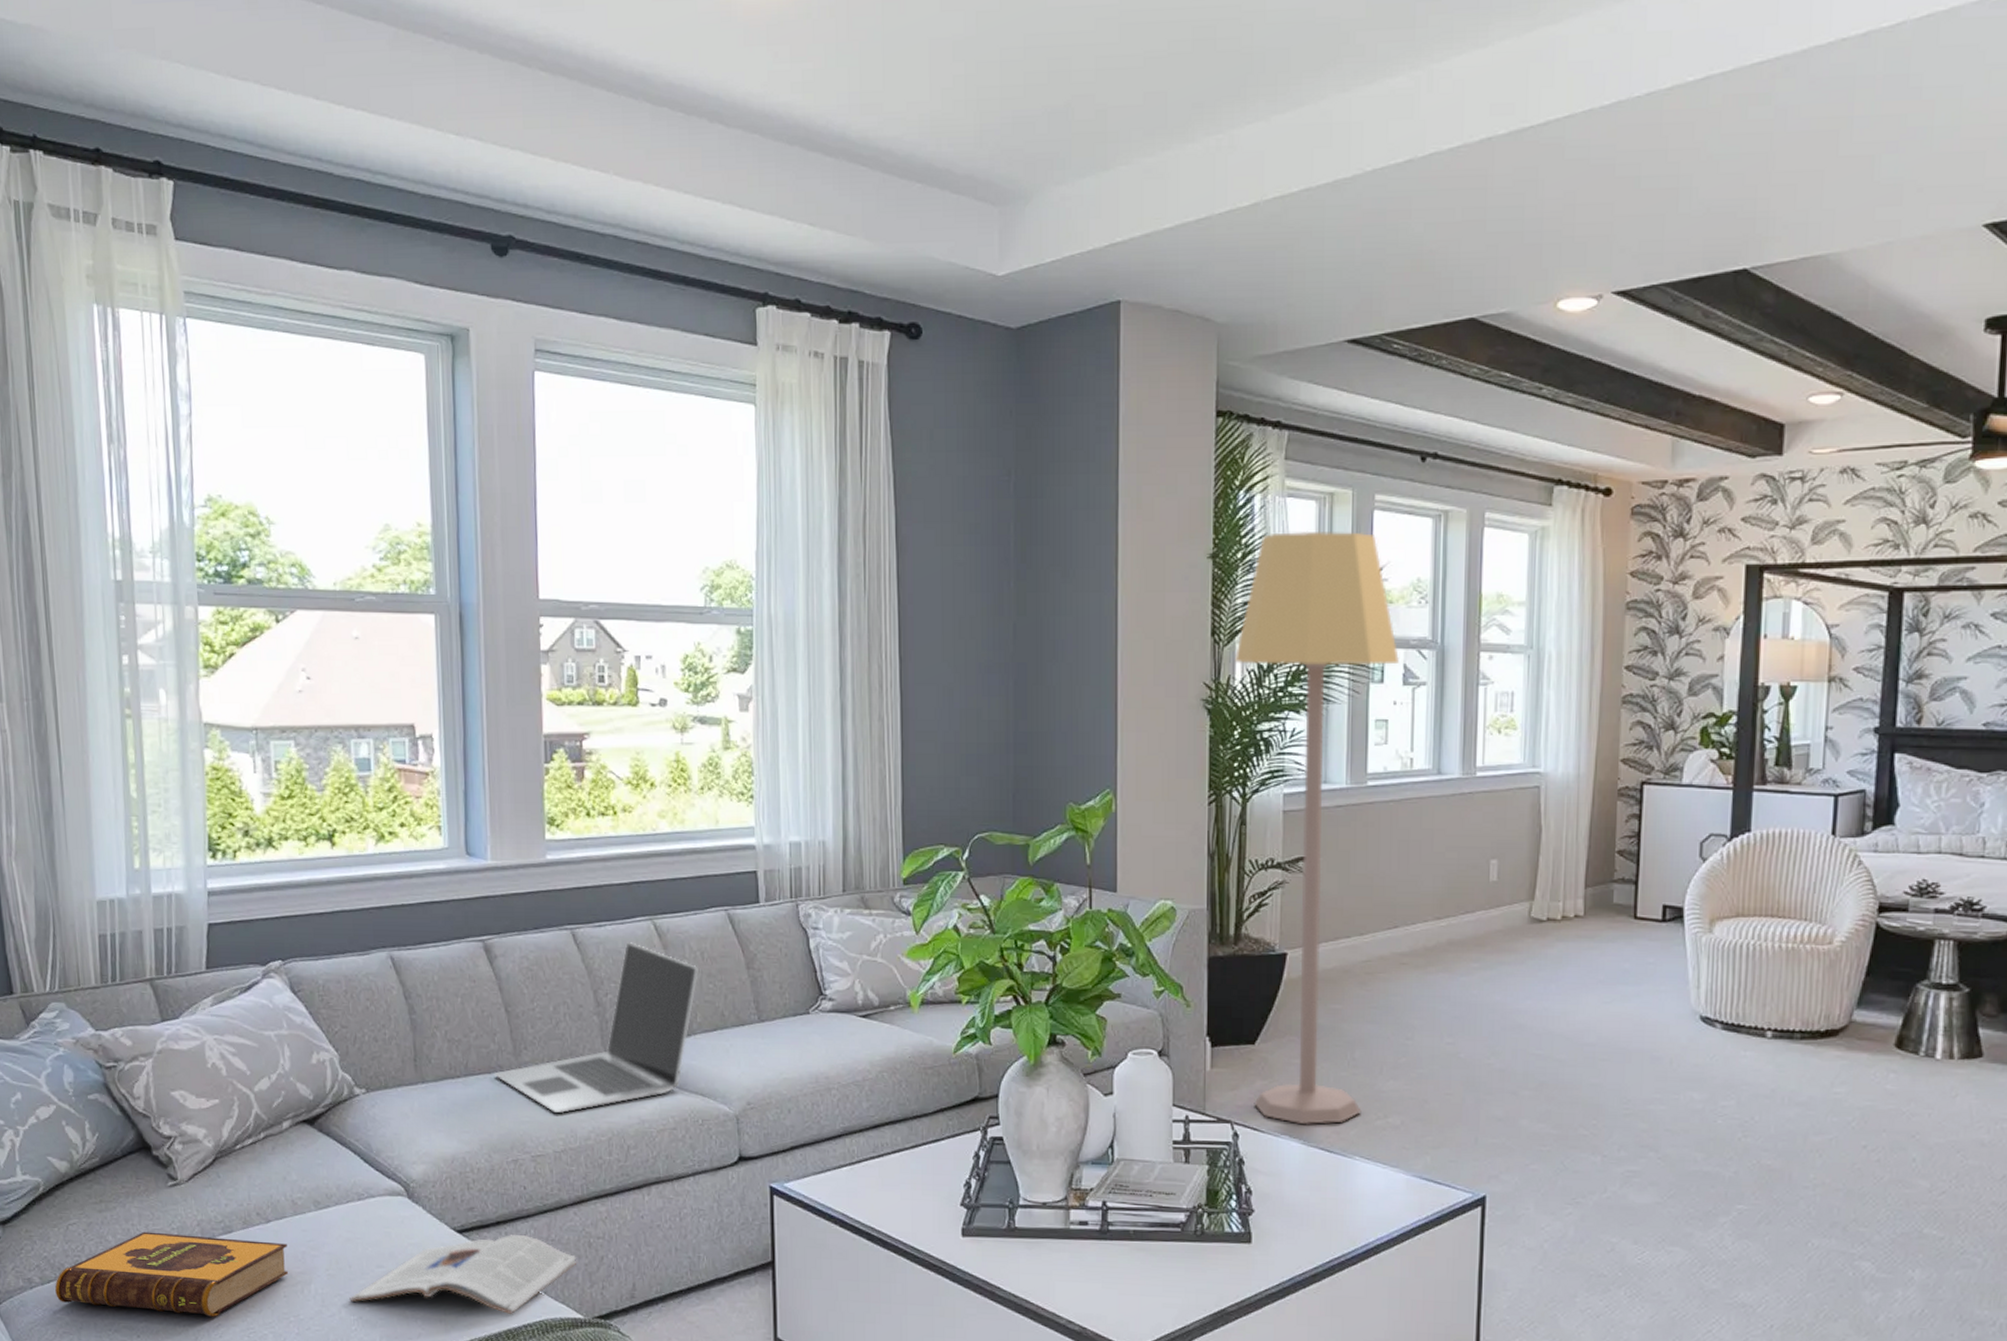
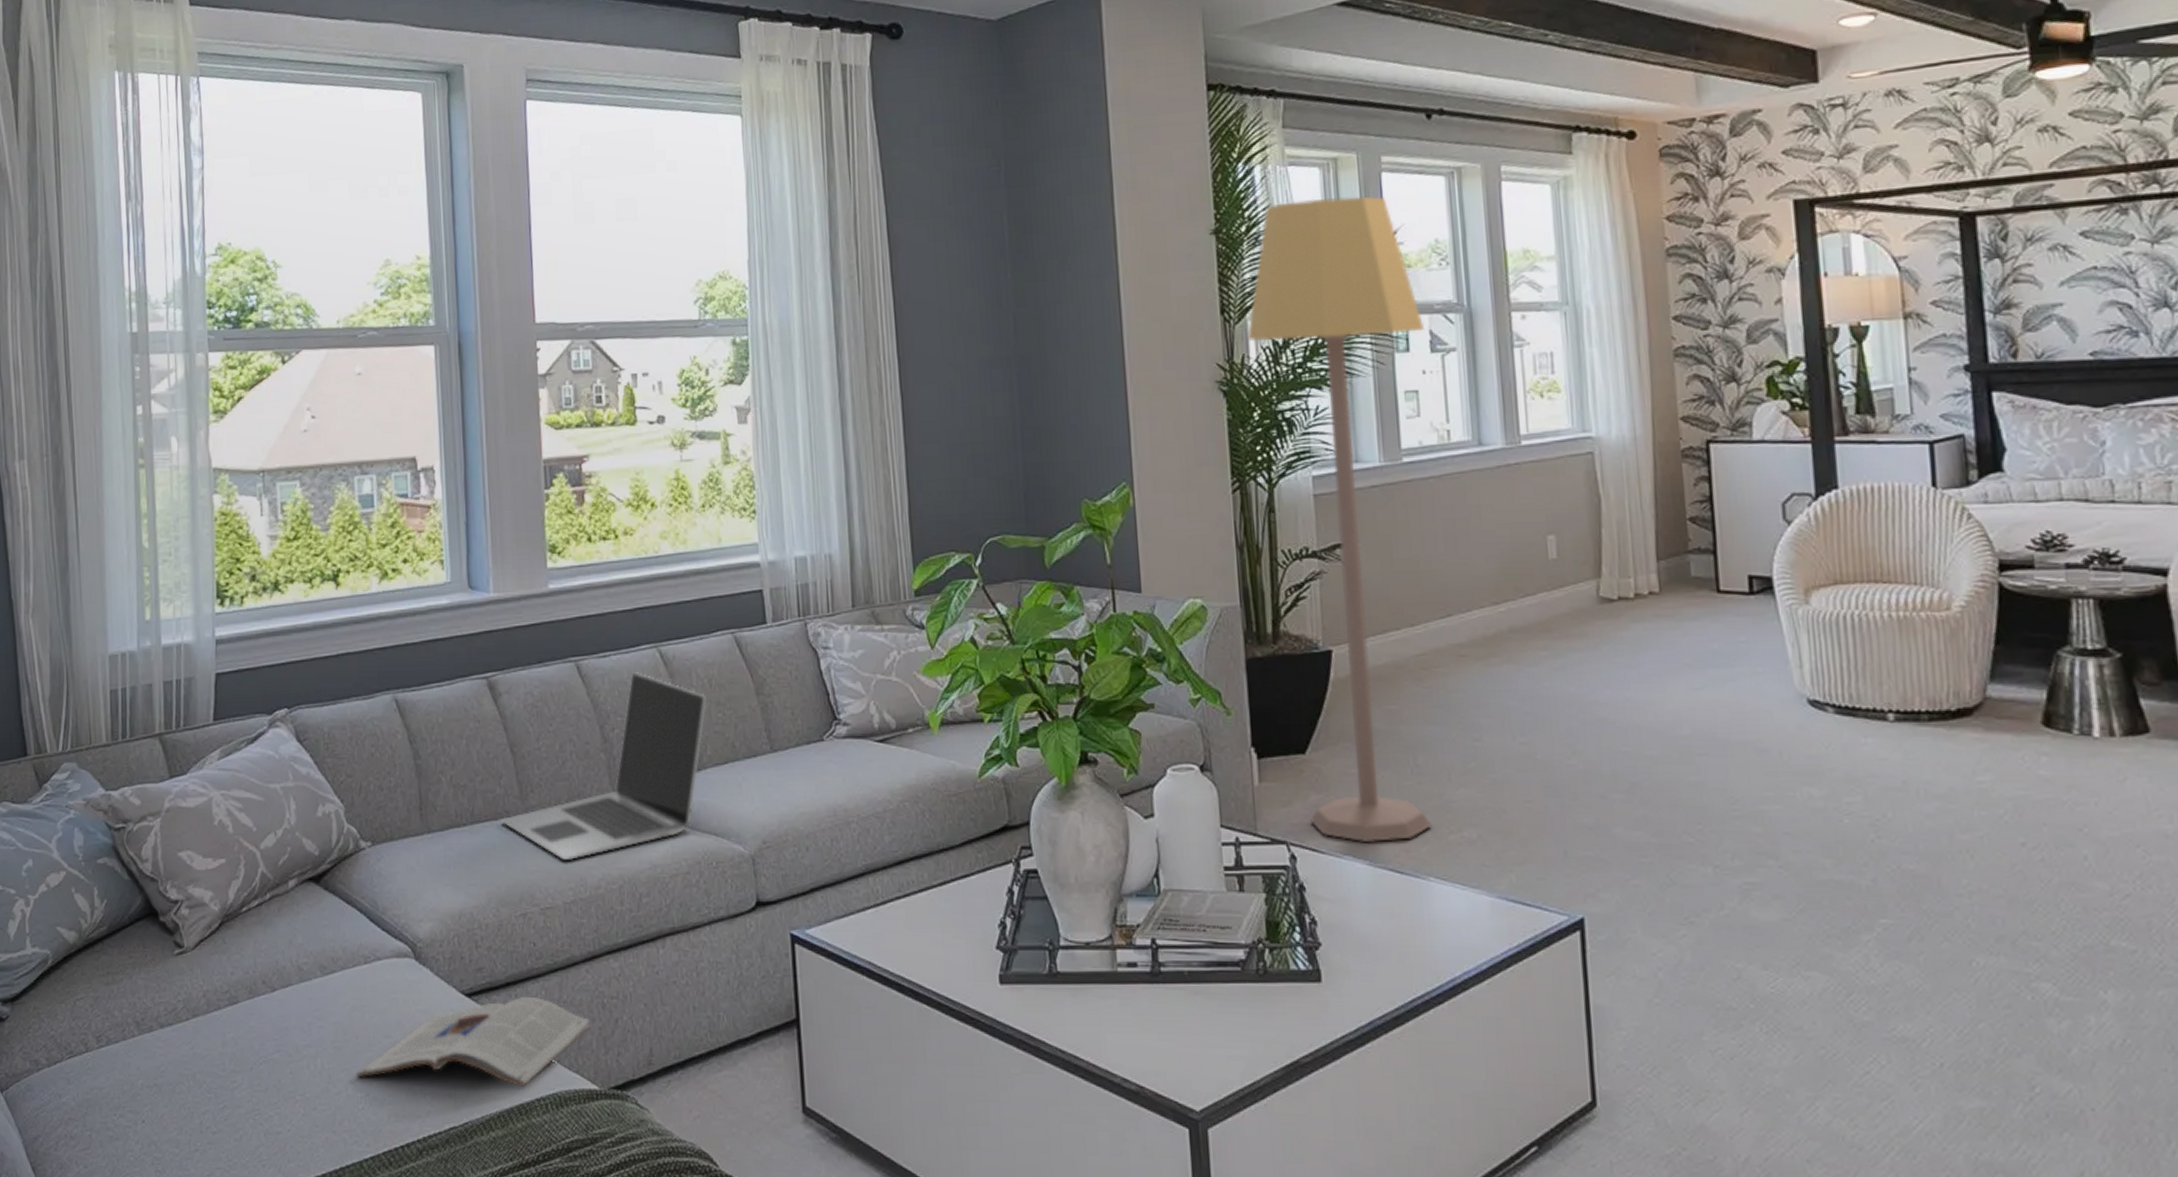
hardback book: present [54,1231,289,1317] -> none [60,1005,295,1098]

